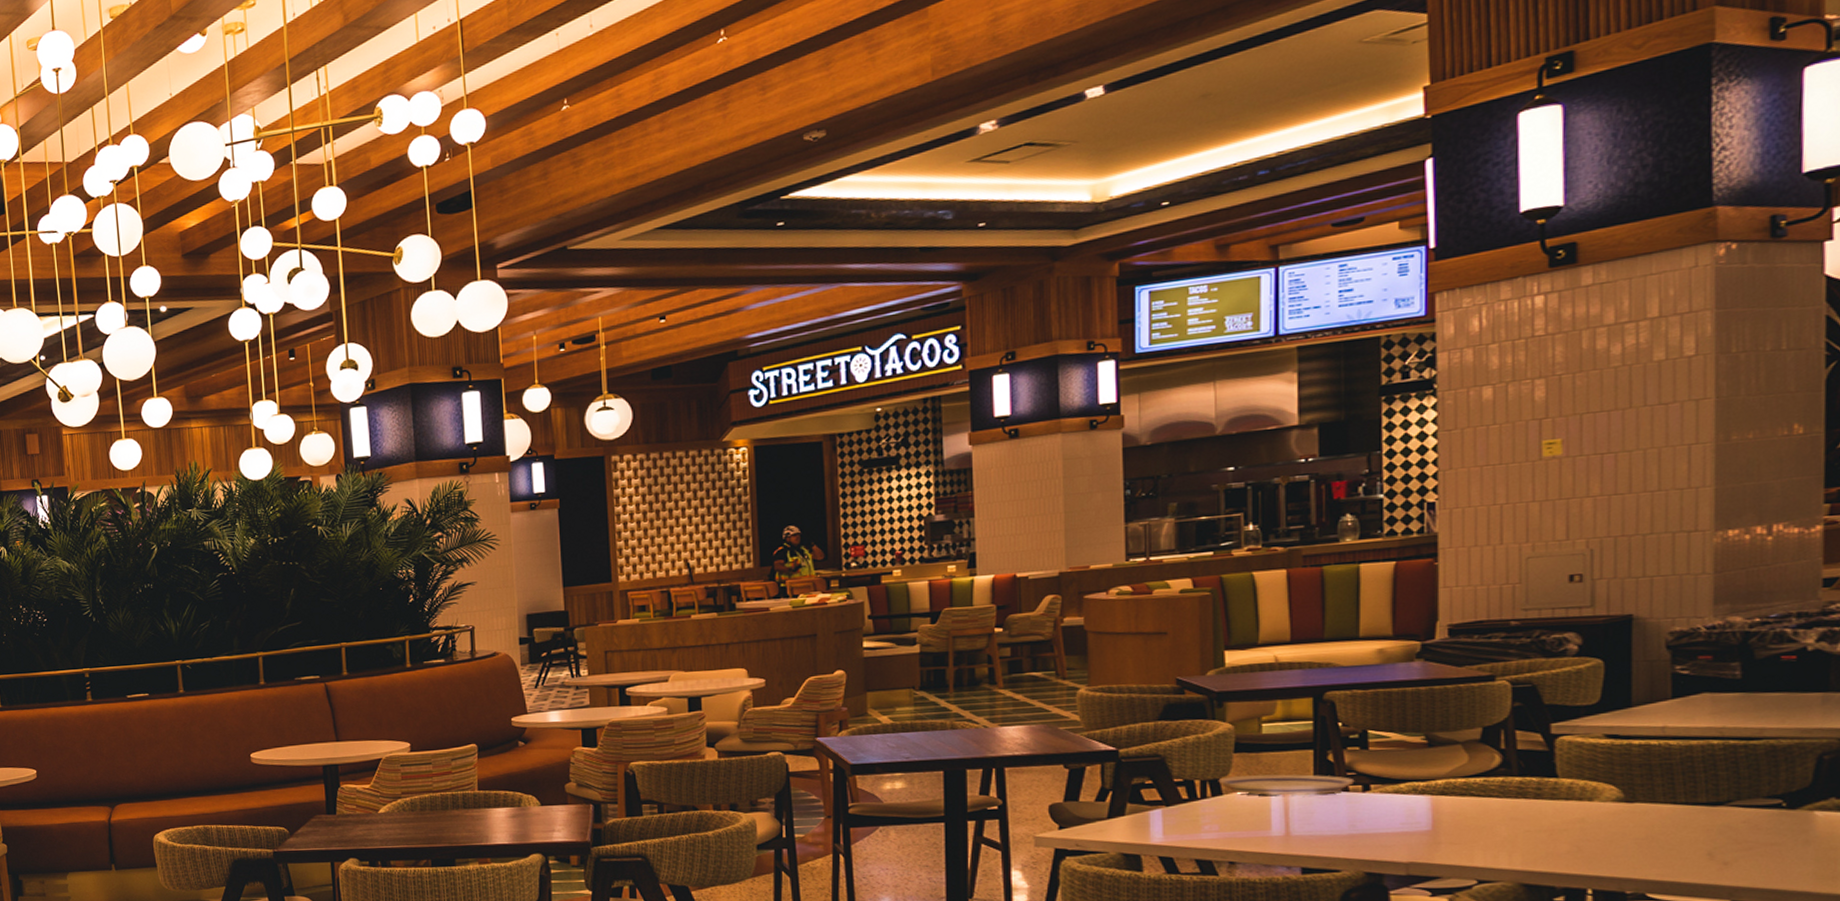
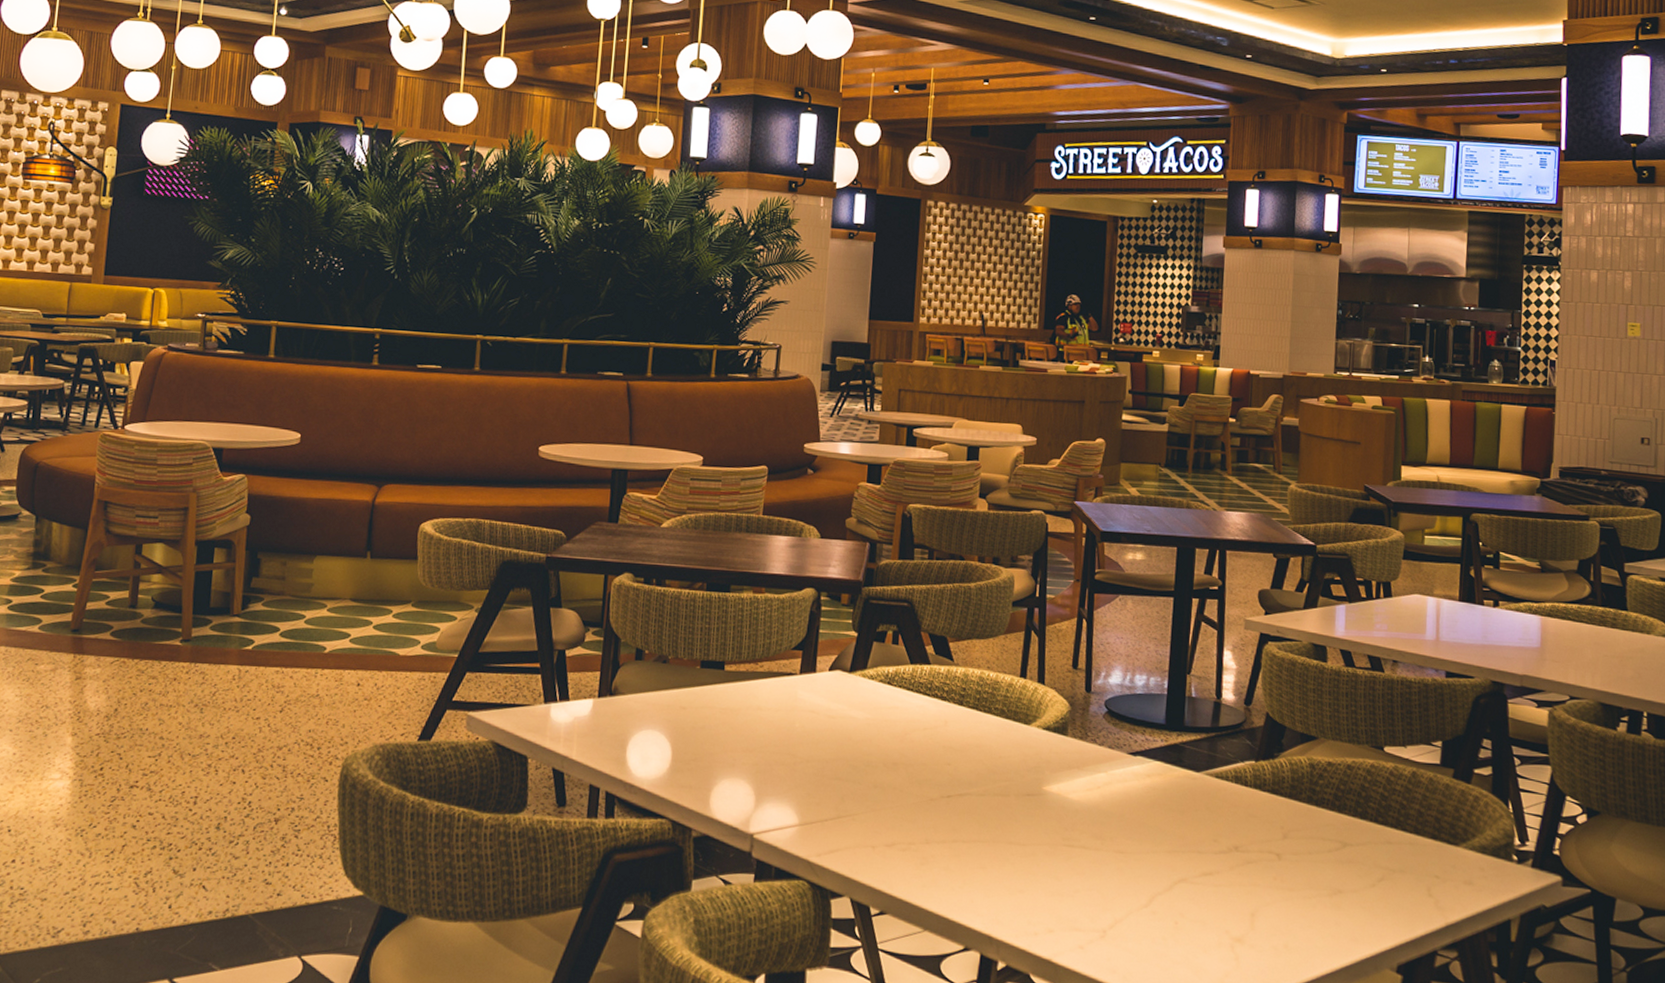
plate: present [1218,774,1355,796] -> none [1389,581,1488,606]

